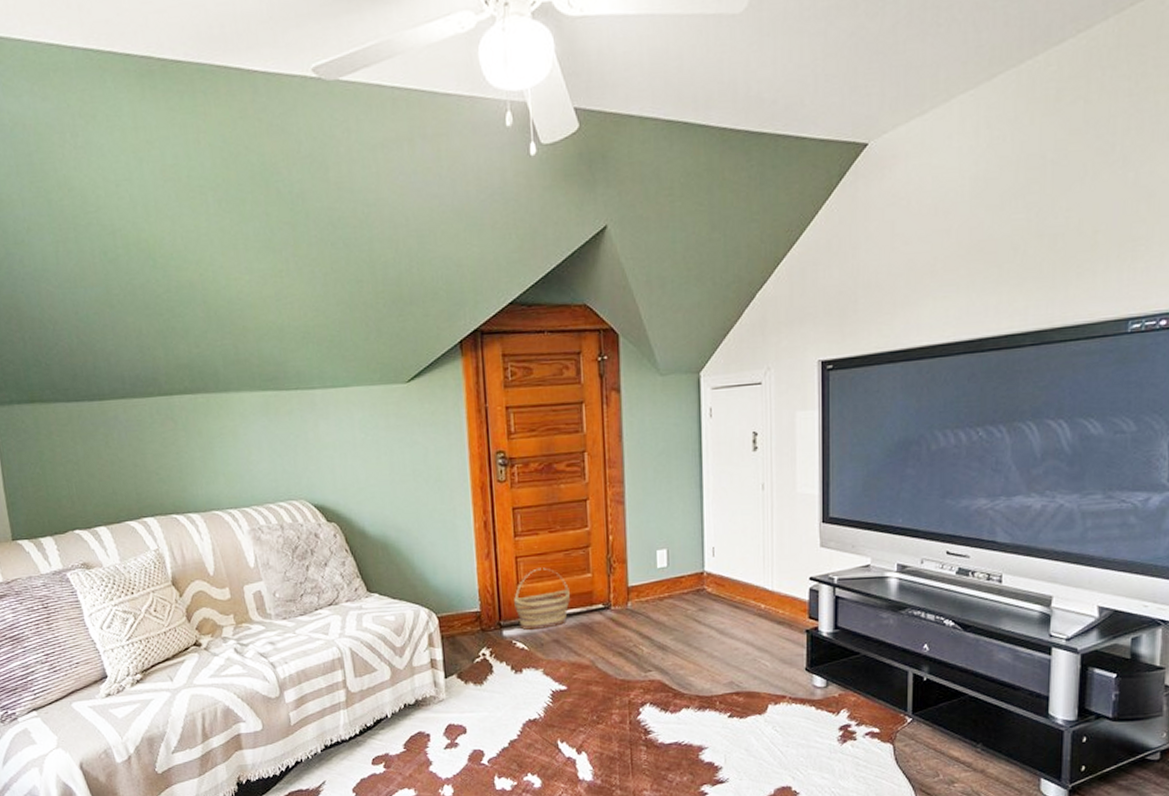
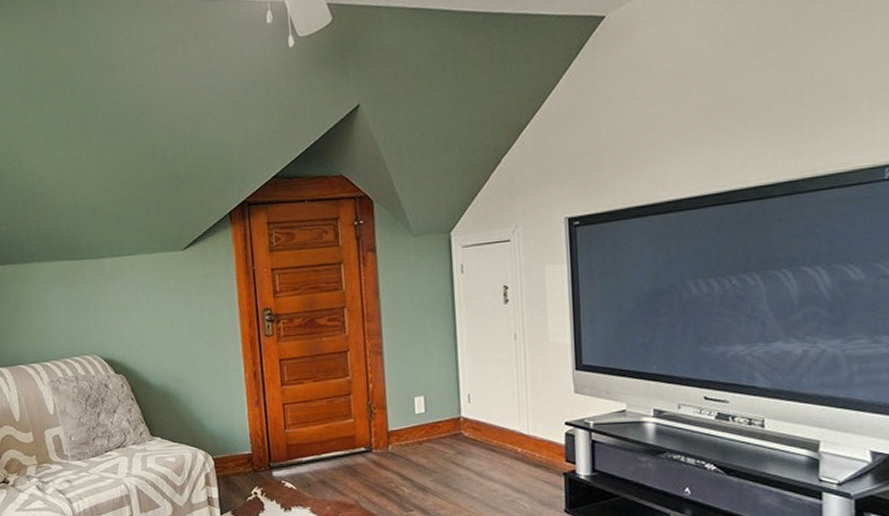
basket: present [514,567,570,631] -> none [282,413,334,472]

